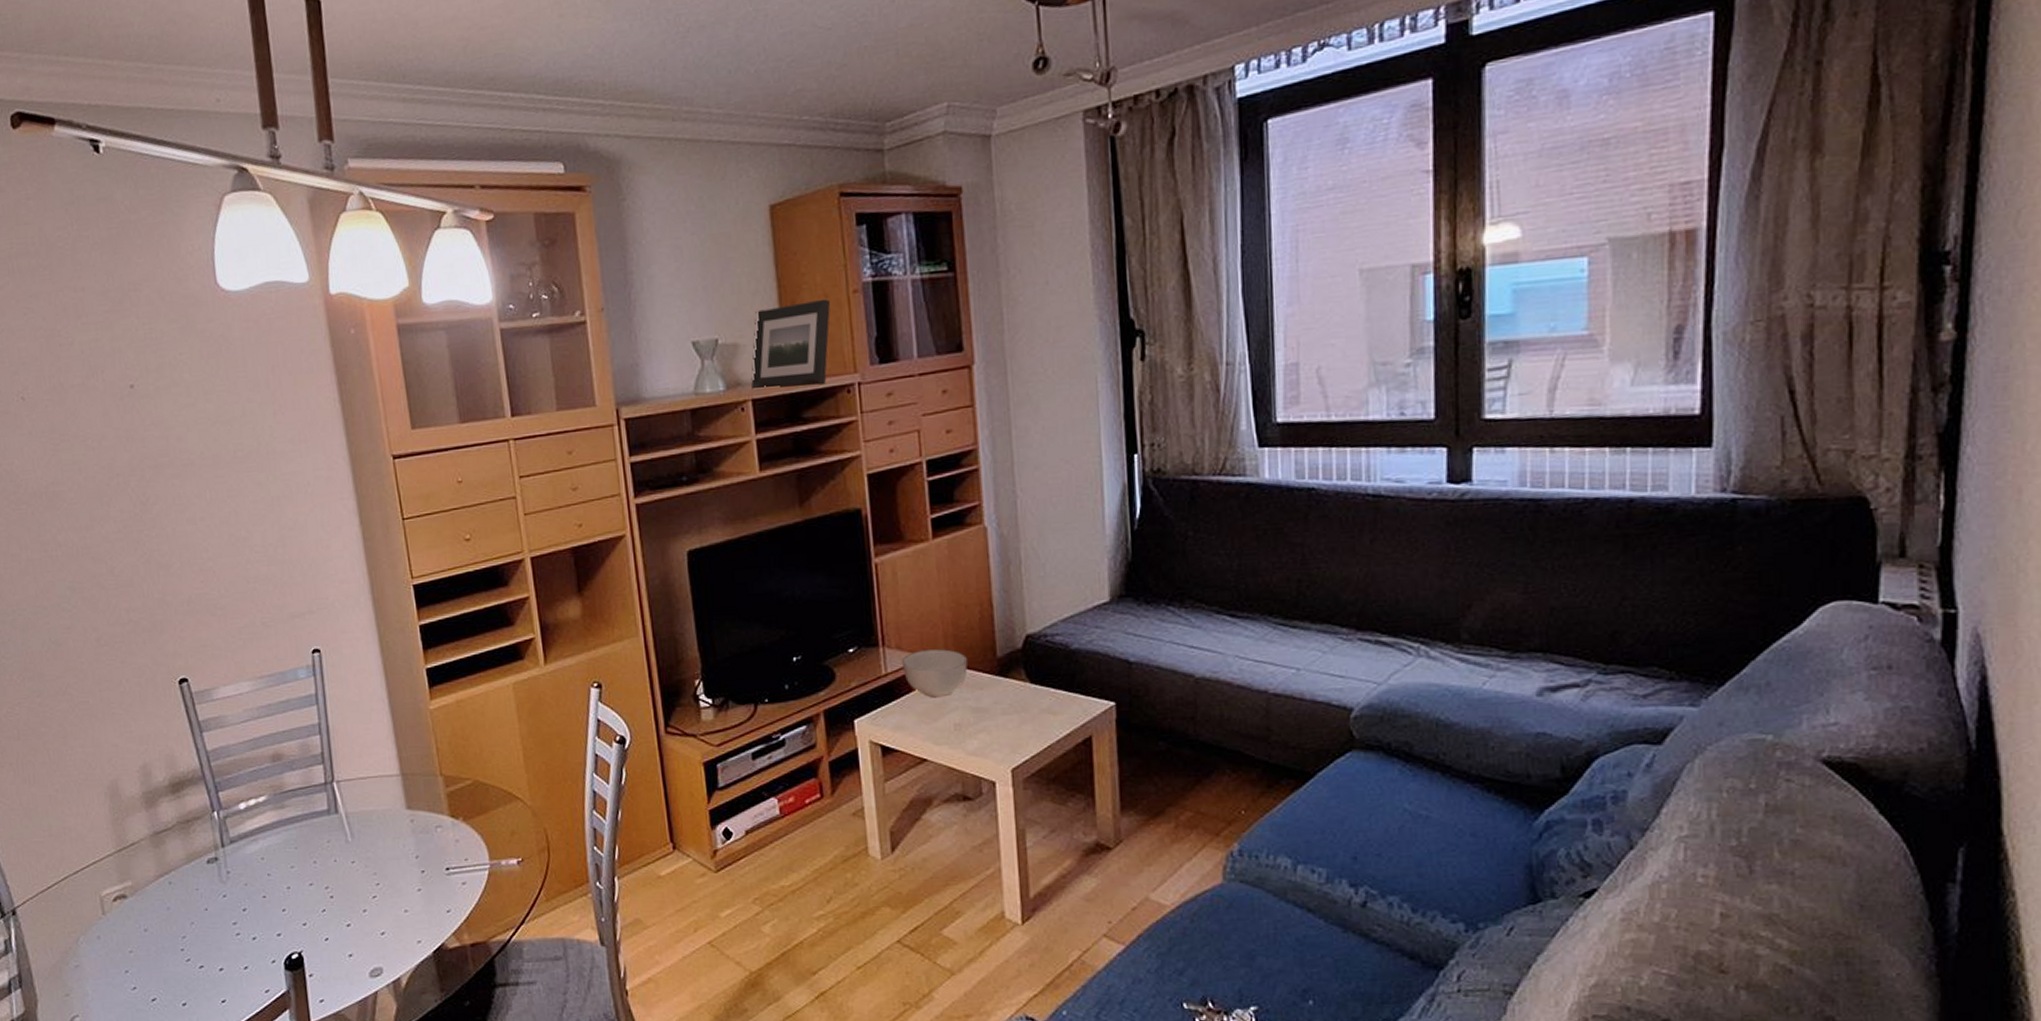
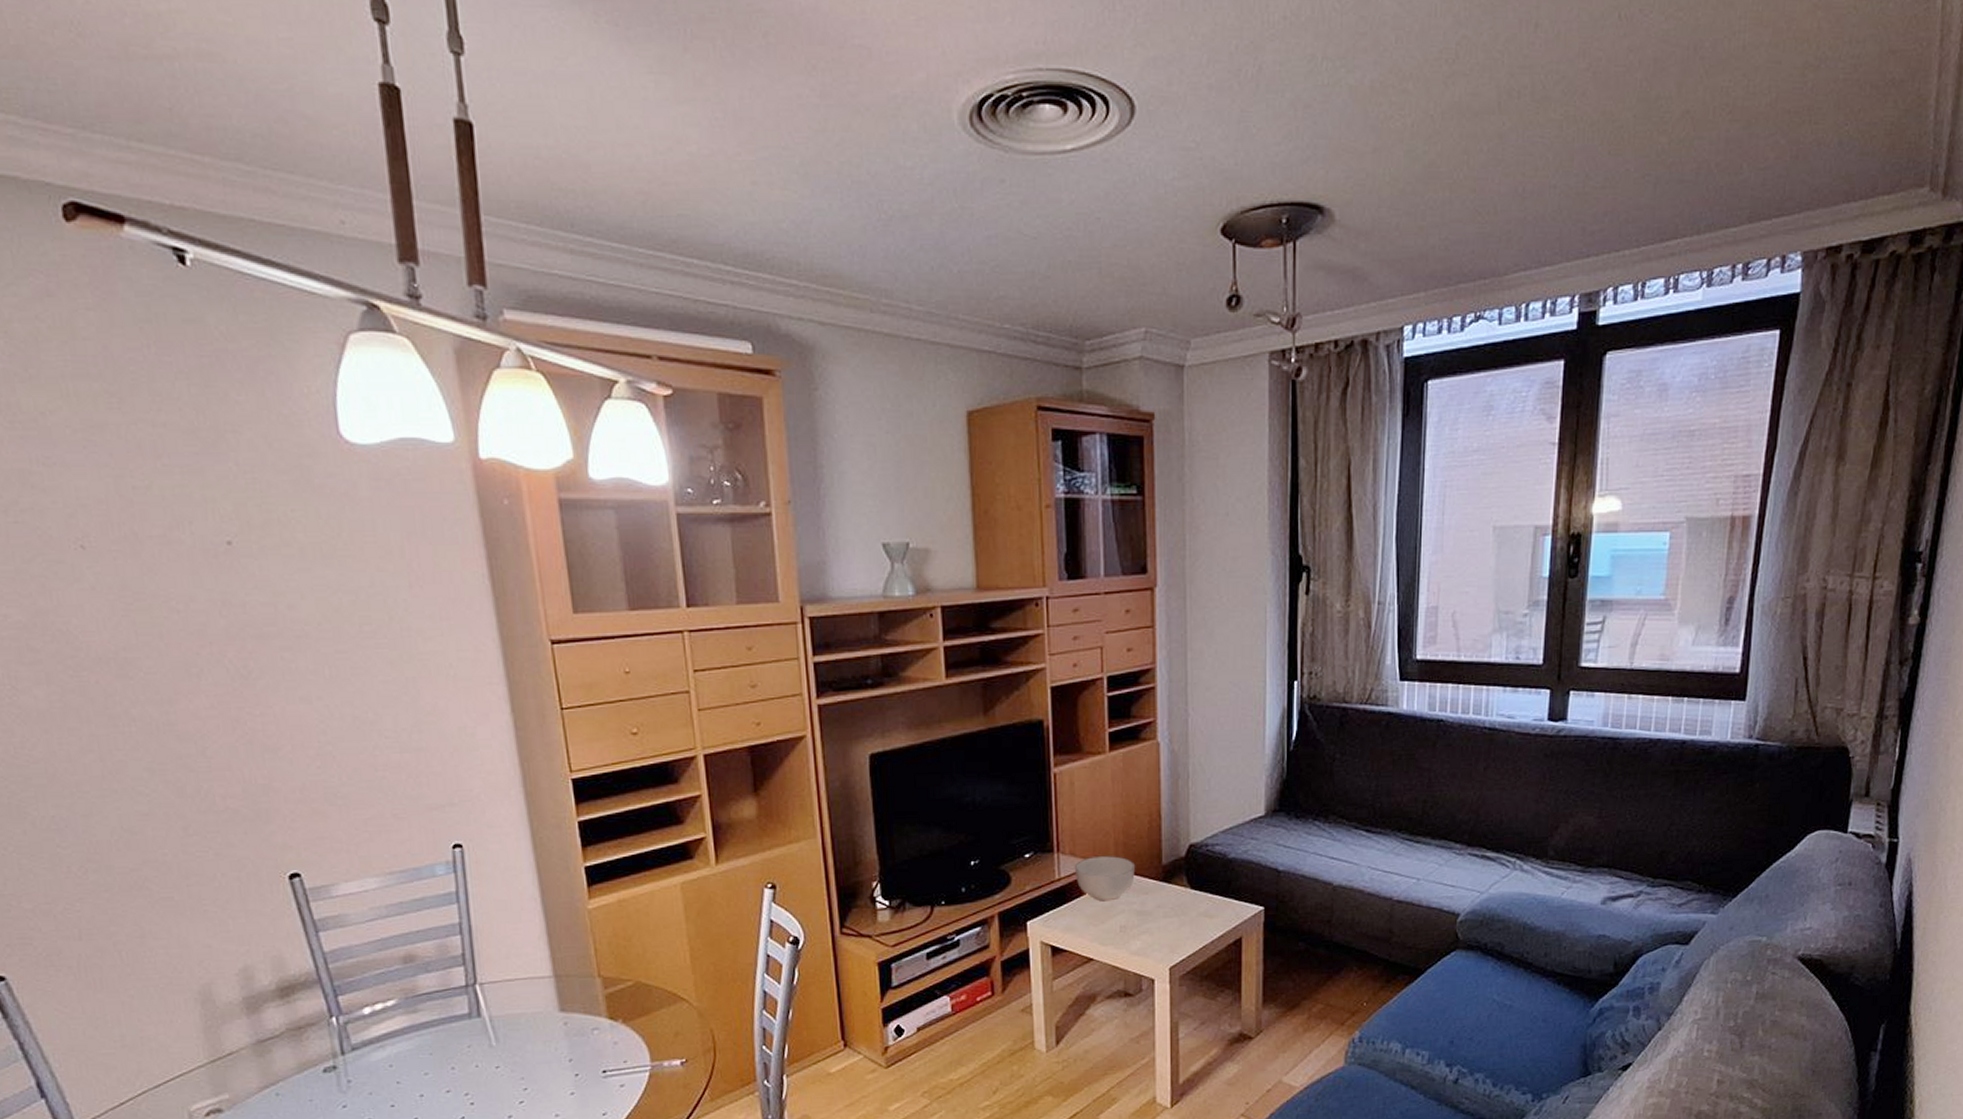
picture frame: present [751,298,830,390] -> none [941,511,1022,598]

